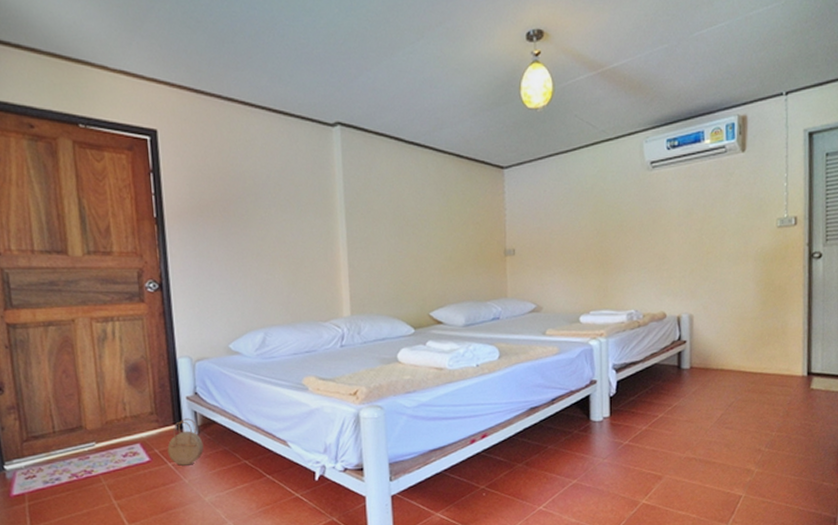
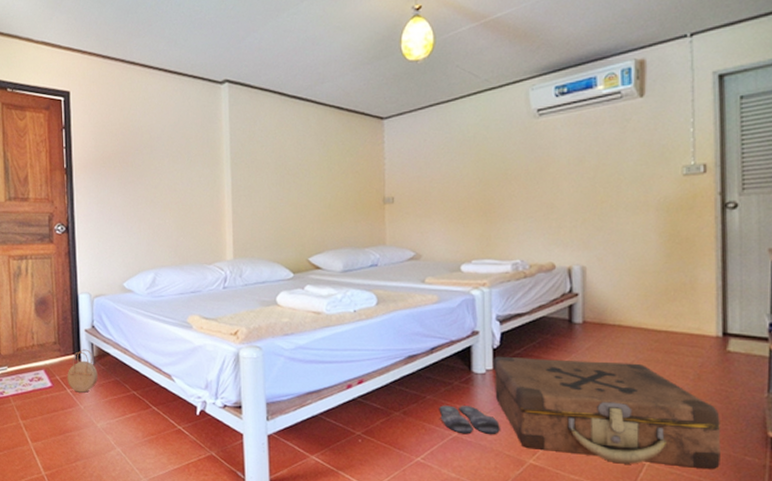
slippers: none [560,453,616,481] -> present [439,405,500,435]
suitcase: none [610,403,804,497] -> present [494,356,721,470]

